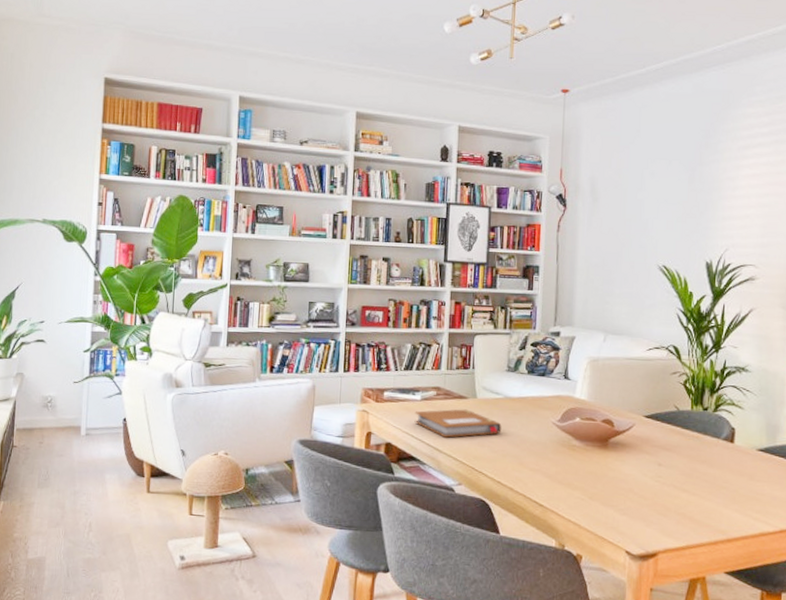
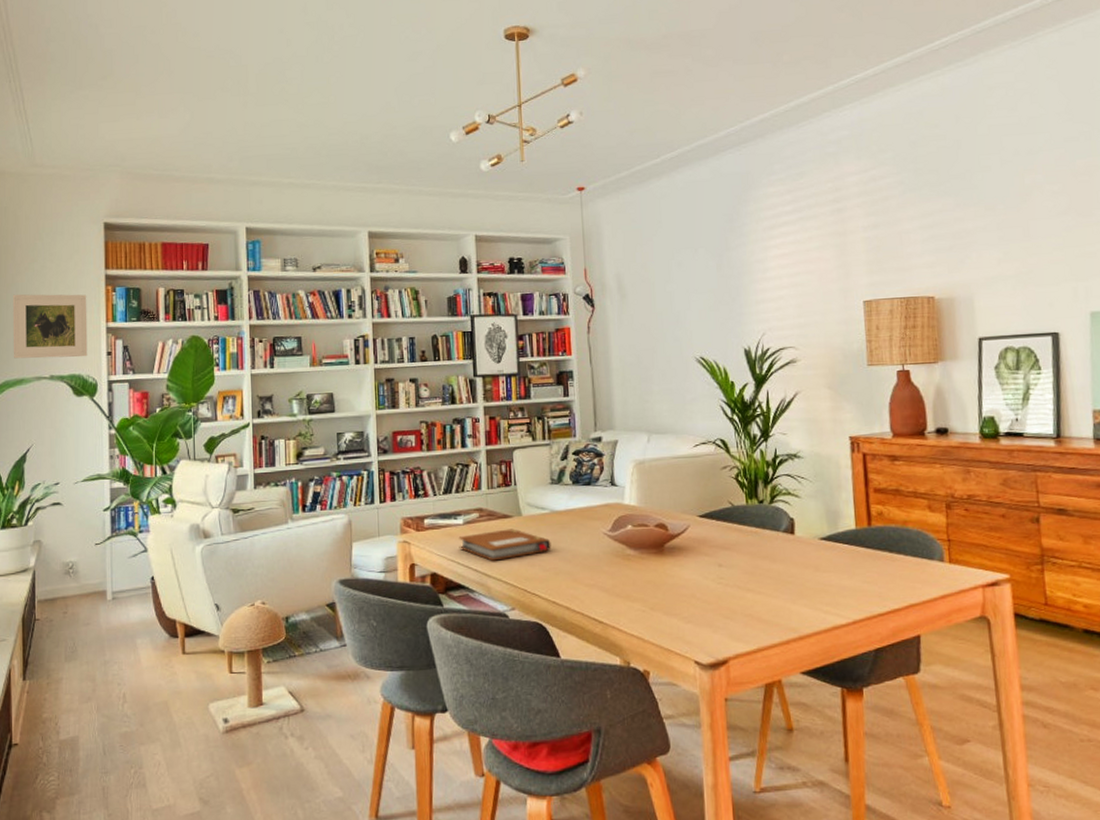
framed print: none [10,138,83,205] -> present [12,294,88,359]

